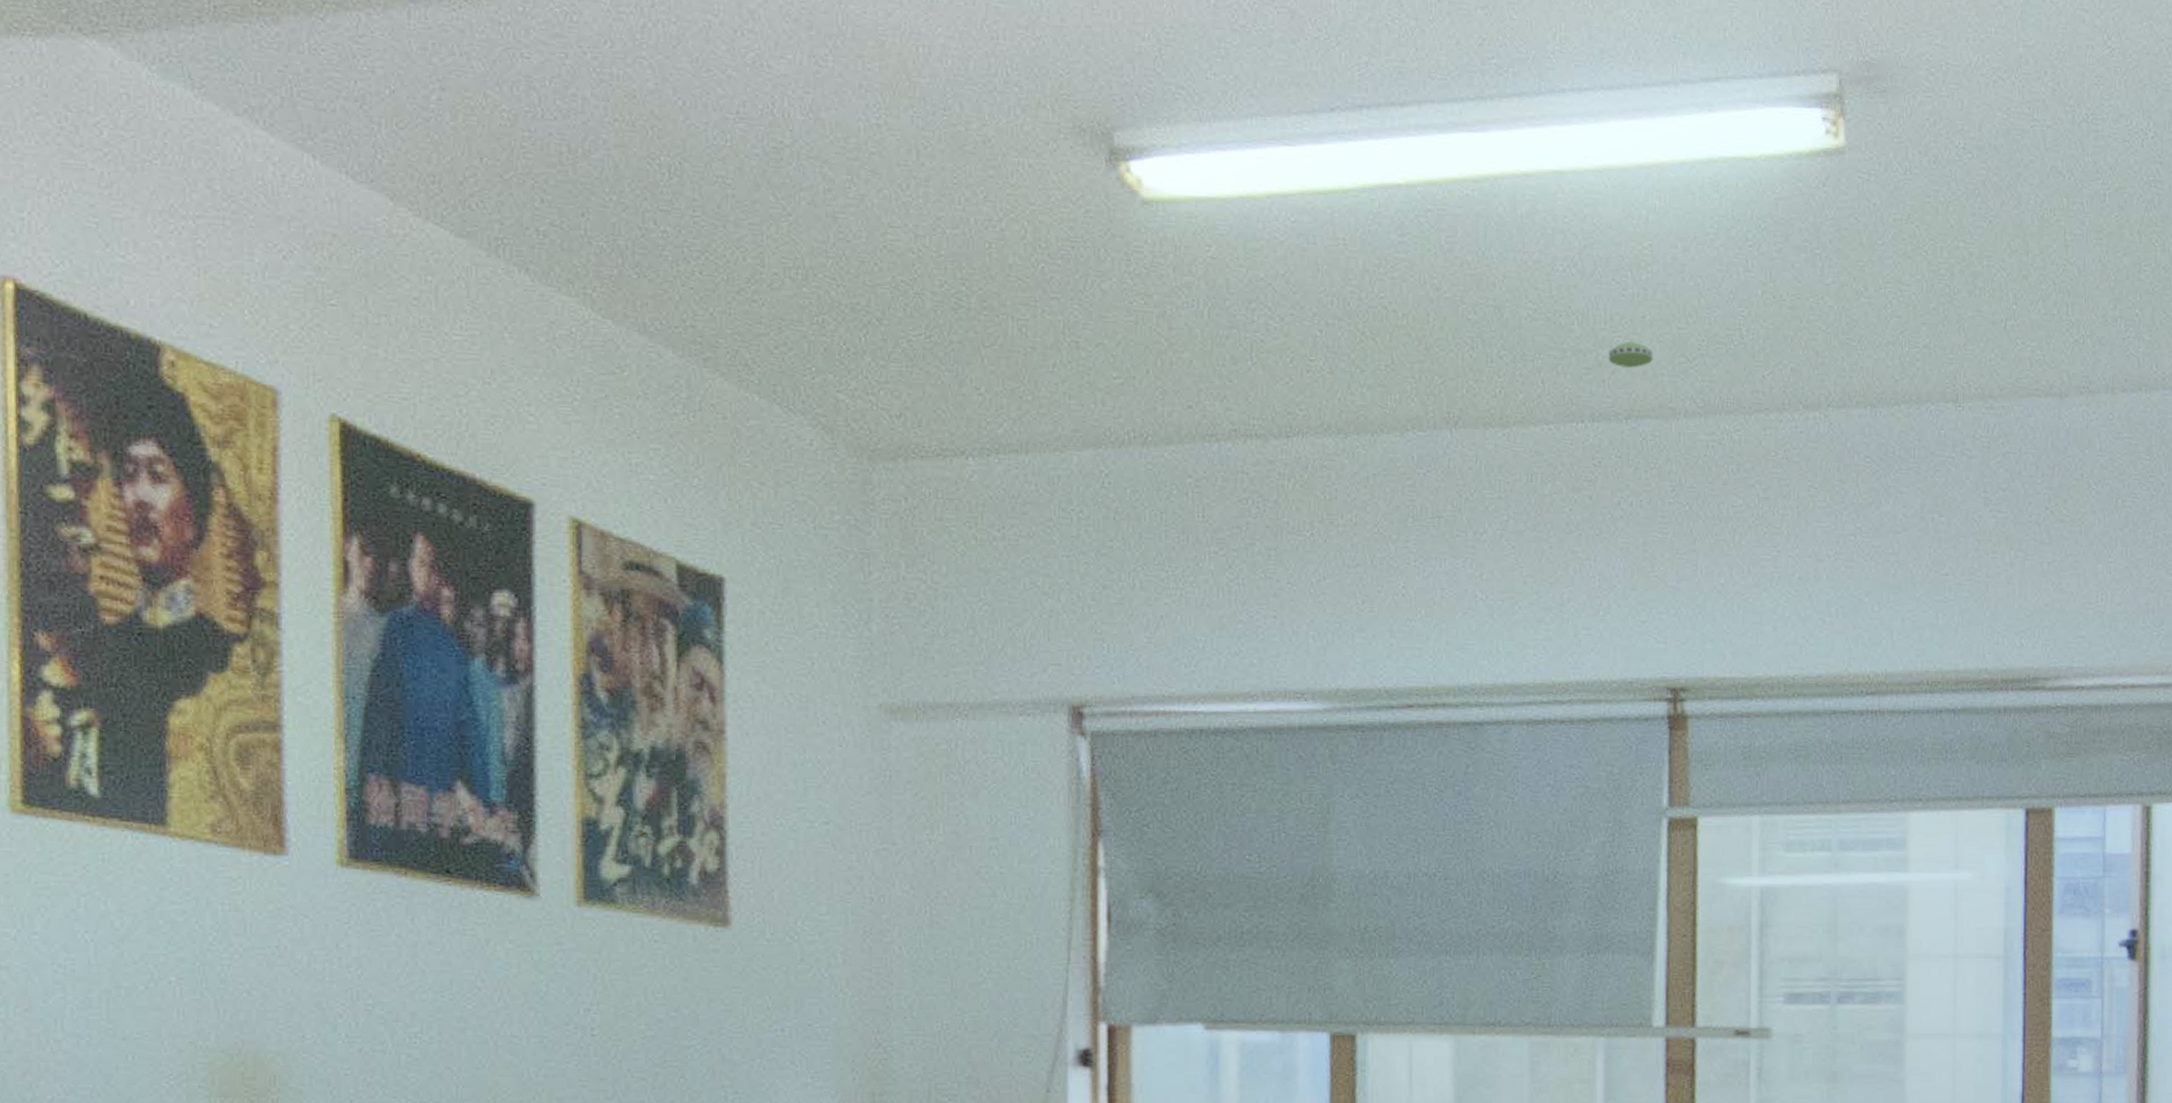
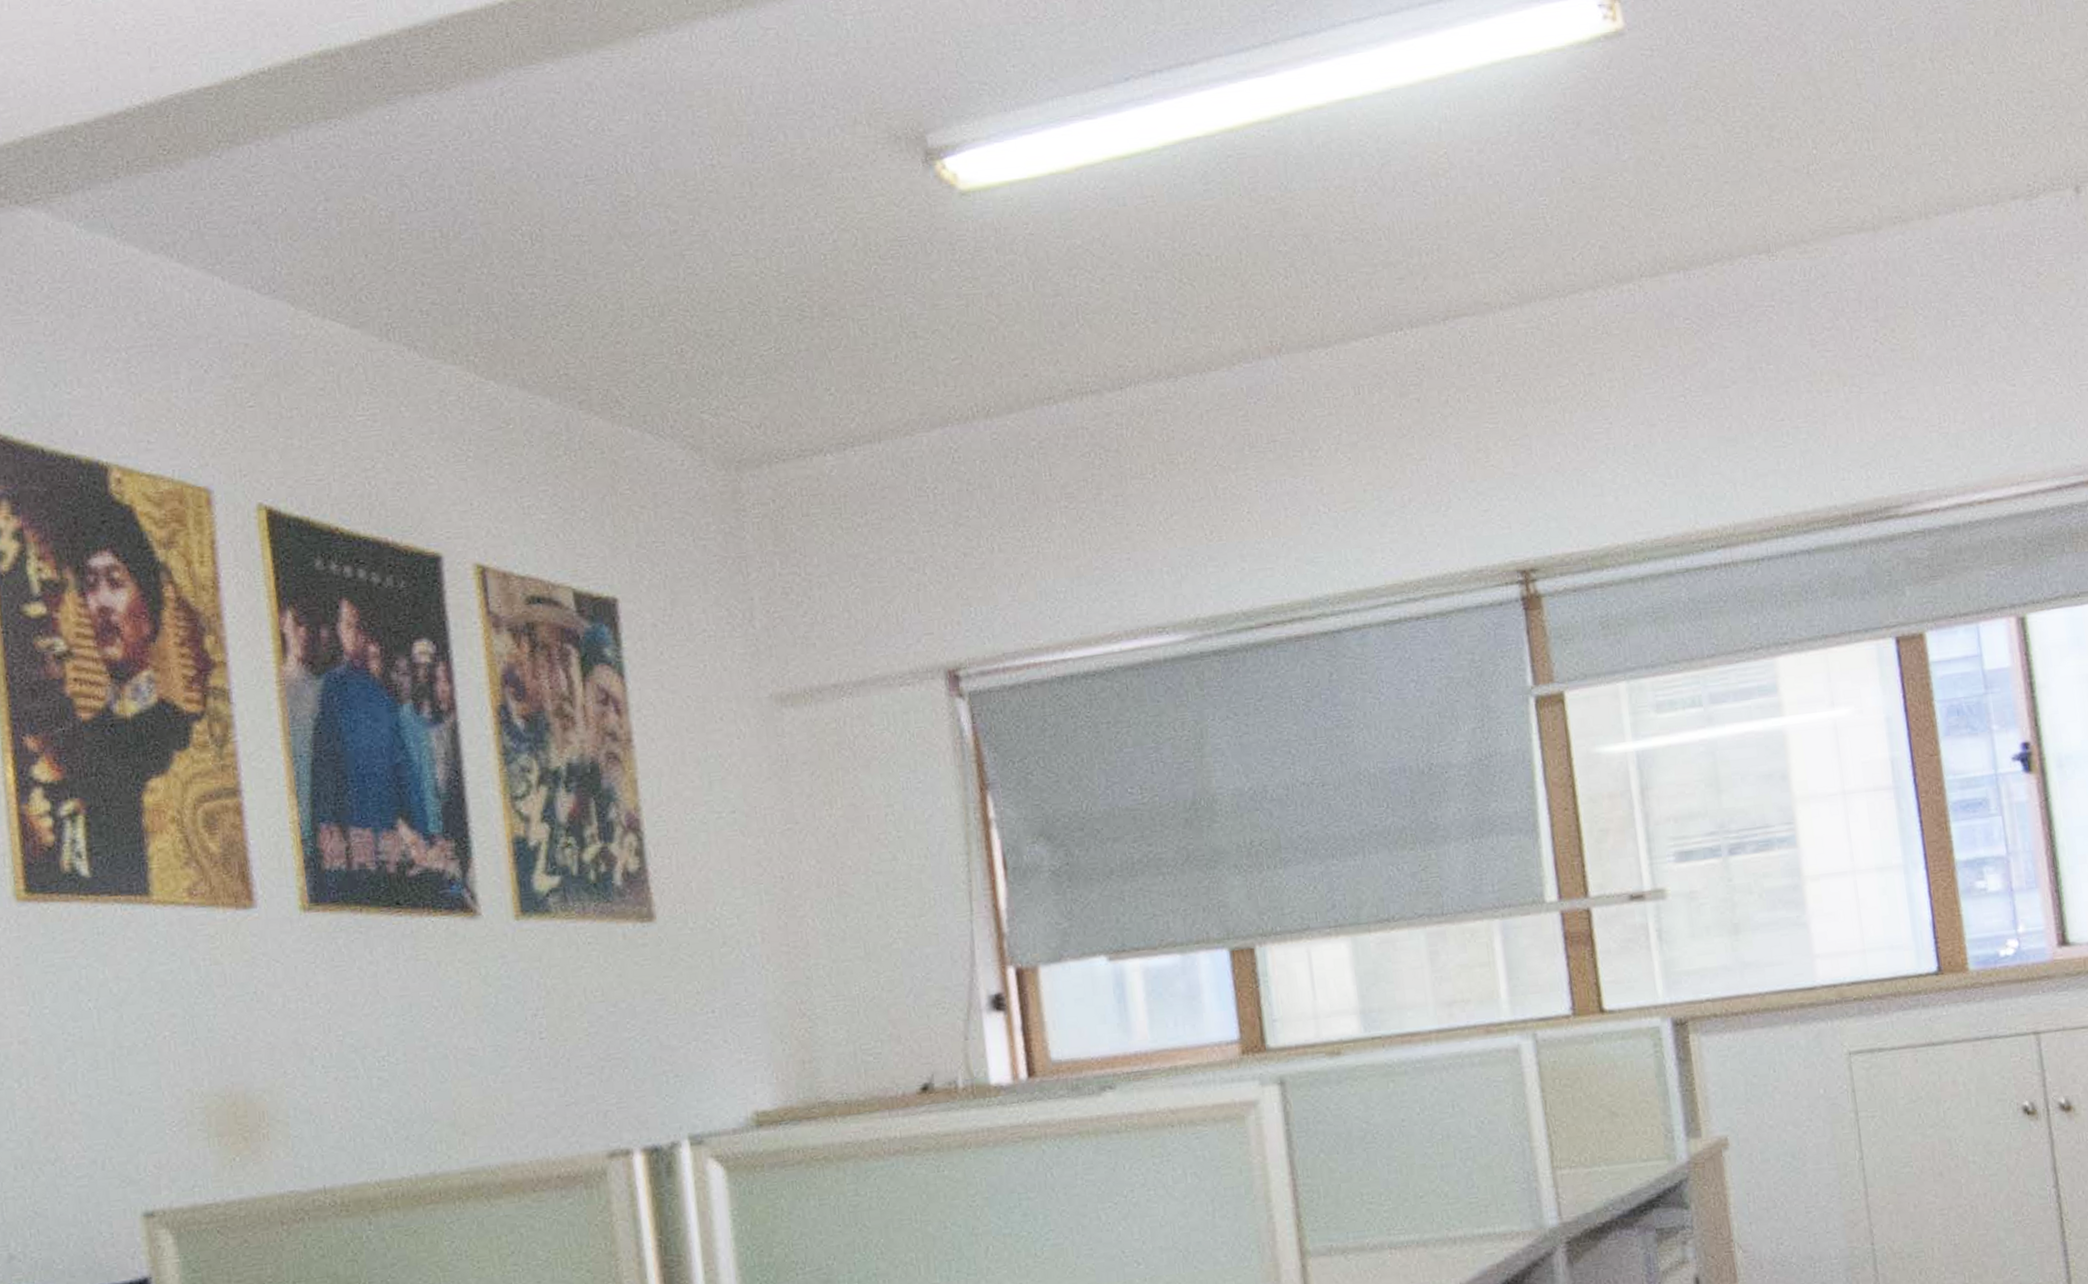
smoke detector: present [1608,341,1654,369] -> none [1418,246,1464,273]

